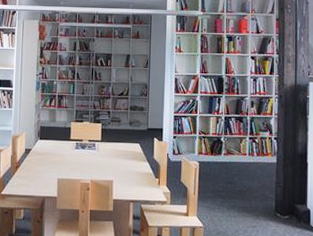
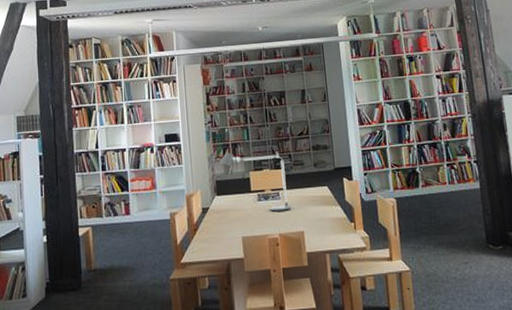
desk lamp: none [45,103,105,160] -> present [219,151,291,212]

